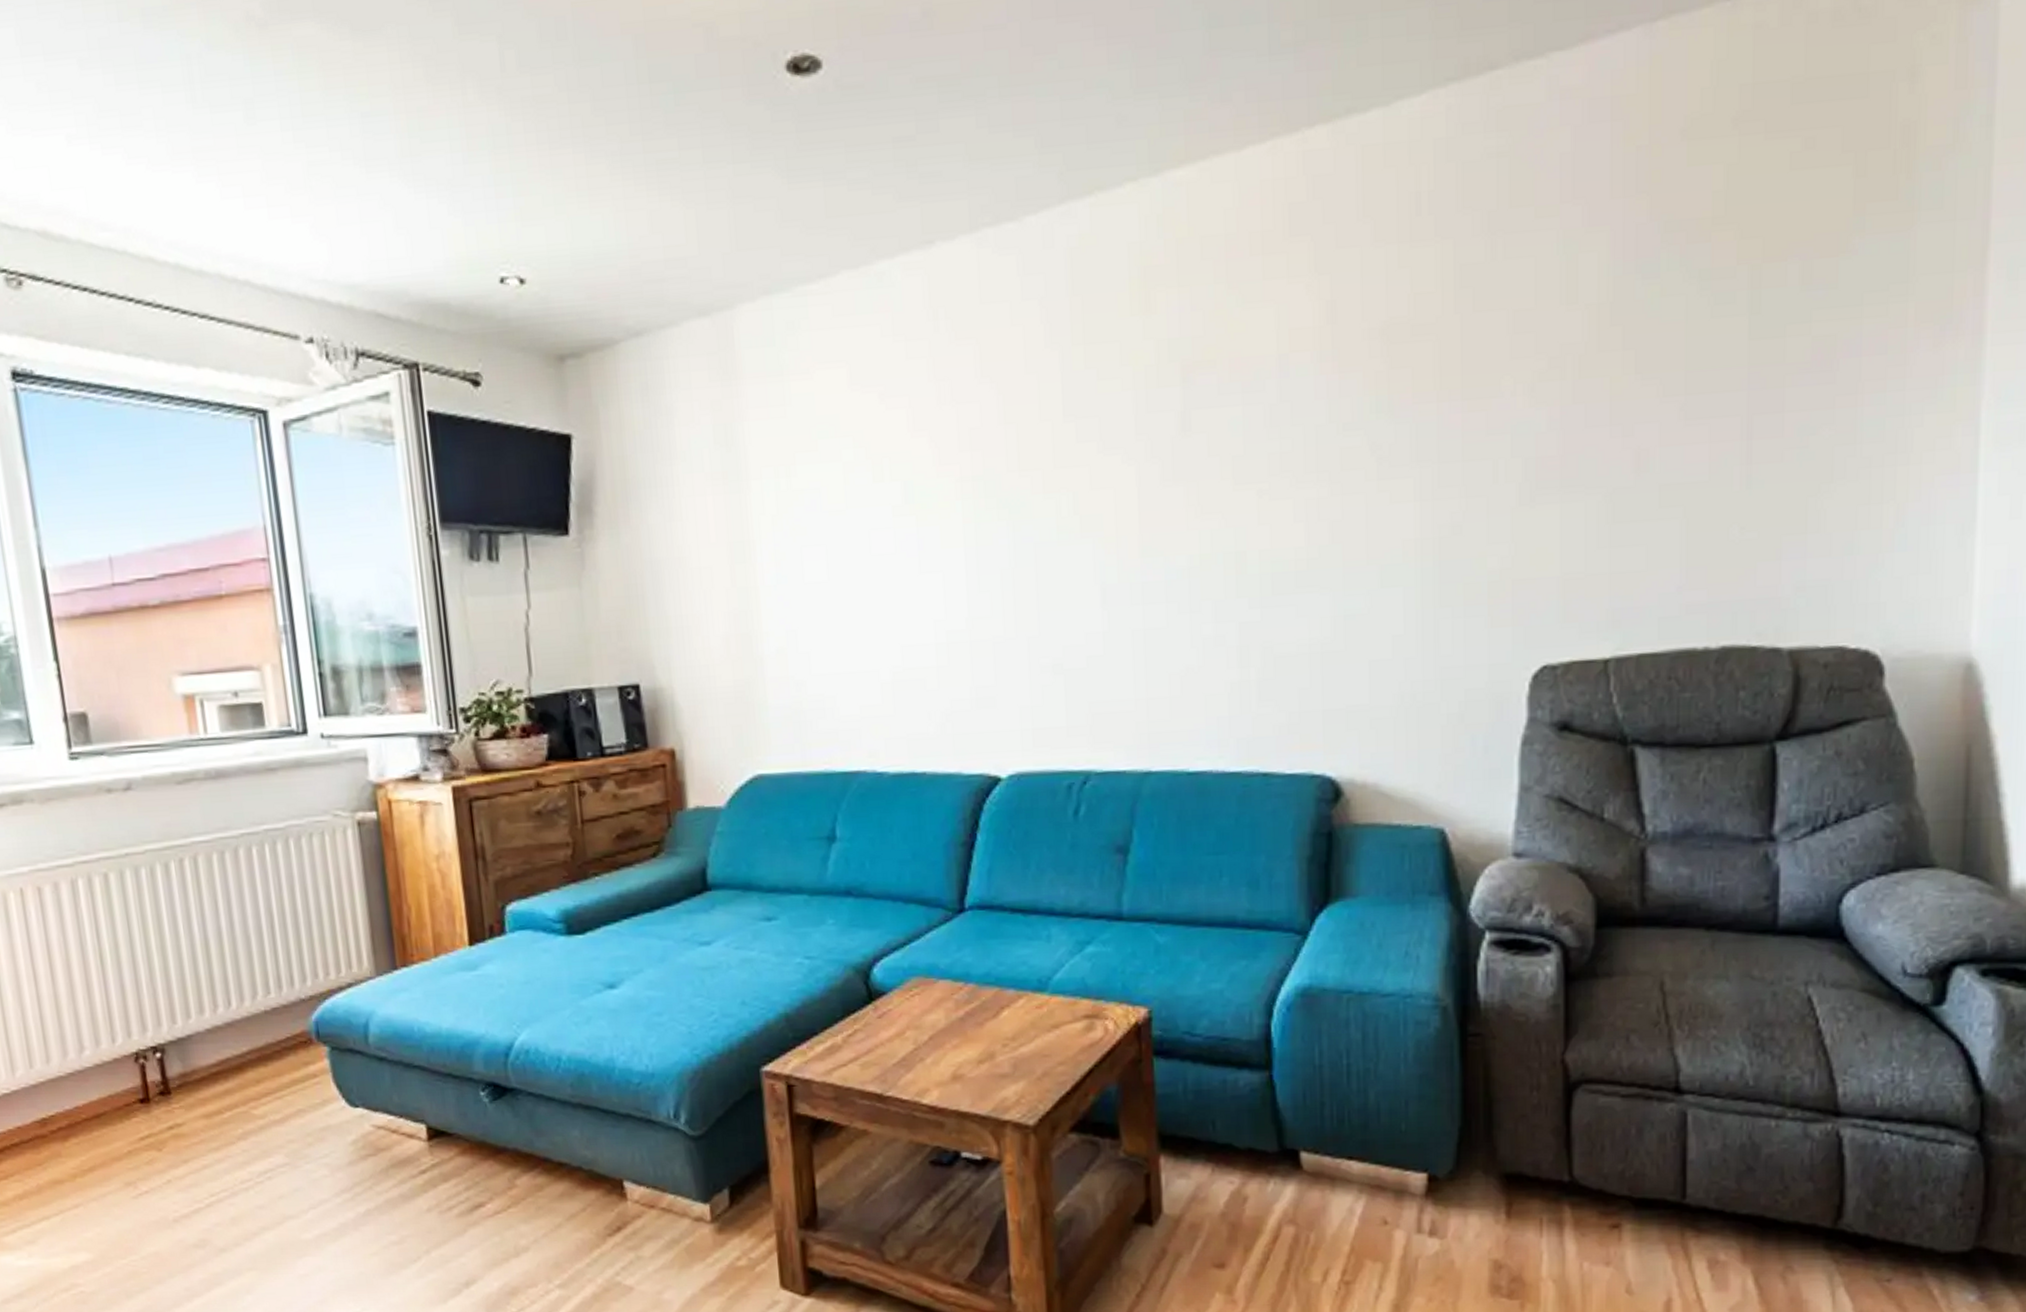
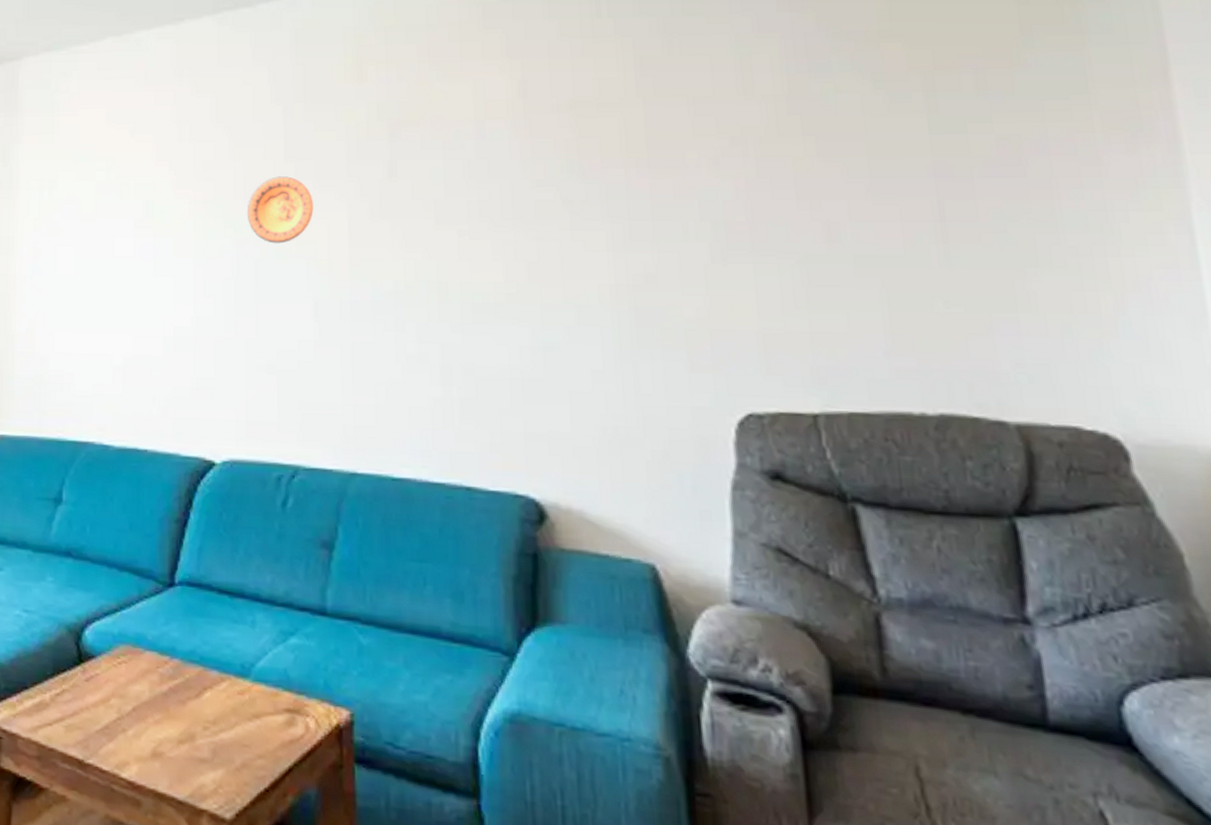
decorative plate: none [1022,439,1099,523] -> present [246,176,315,244]

